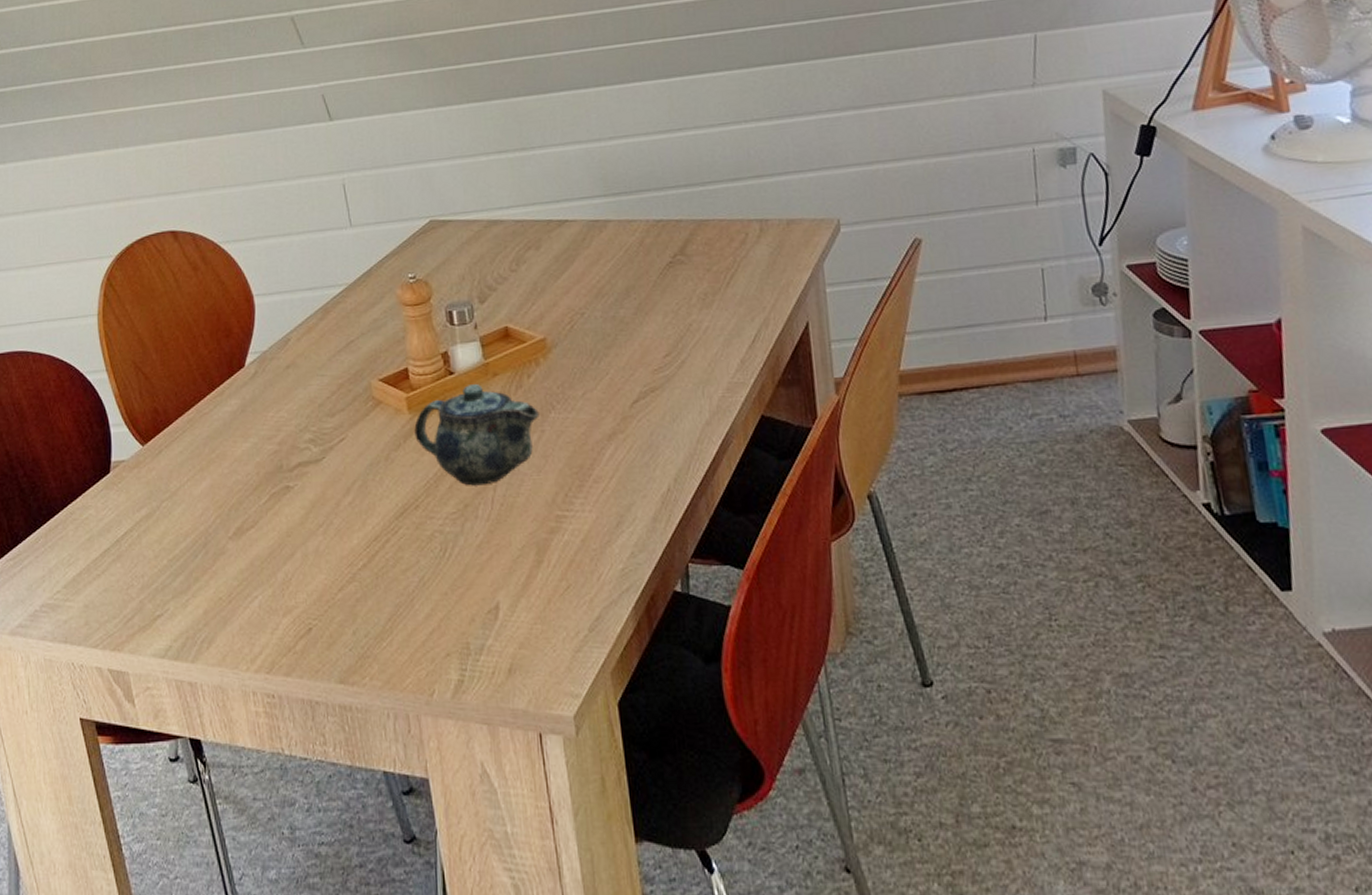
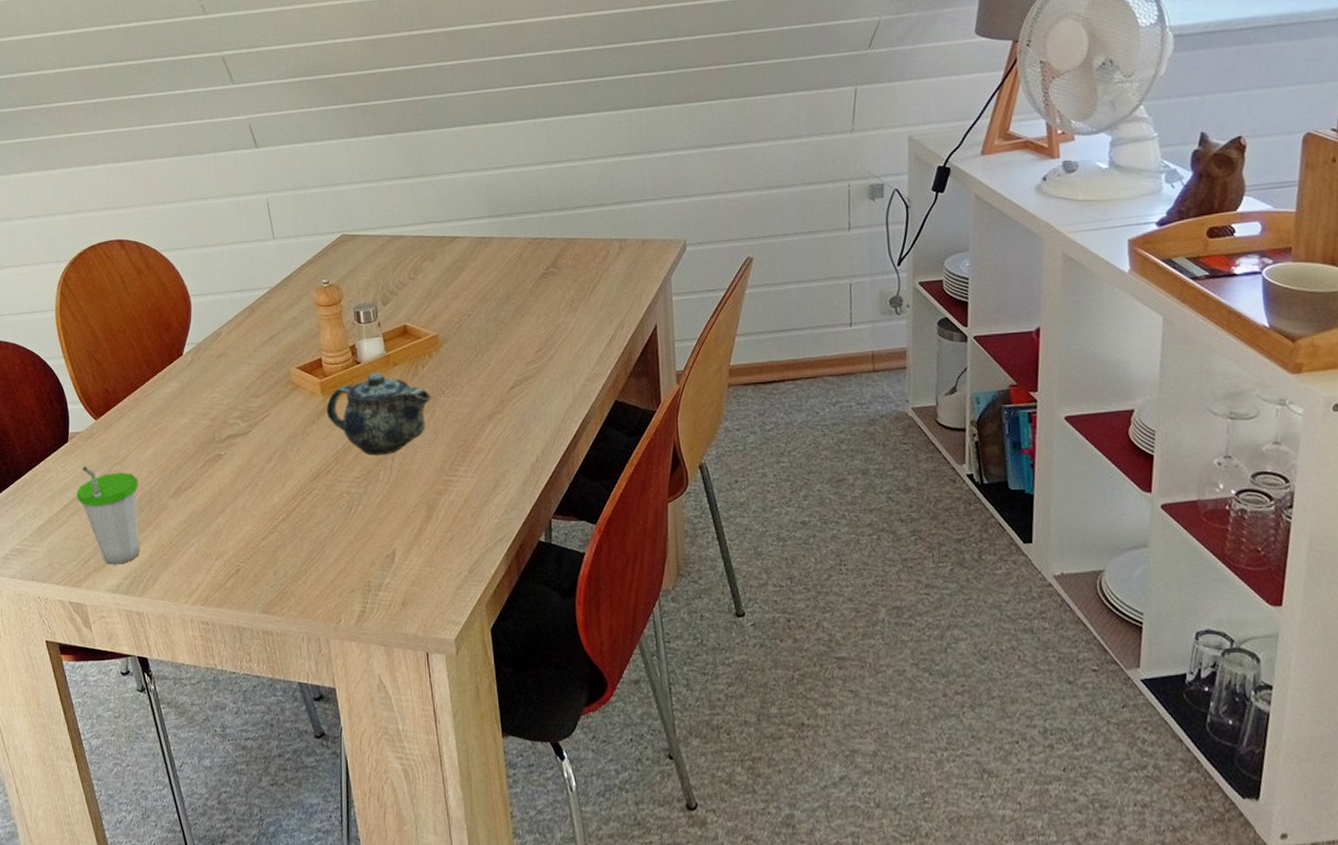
cup: none [118,501,193,623] -> present [76,466,140,565]

